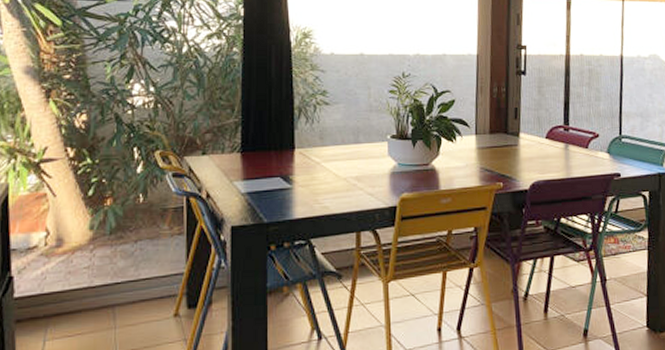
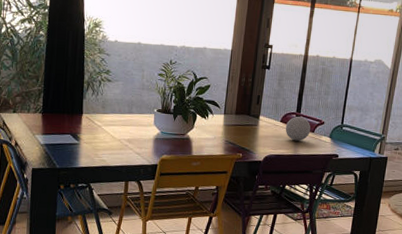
decorative ball: none [552,130,584,161] -> present [285,117,311,141]

